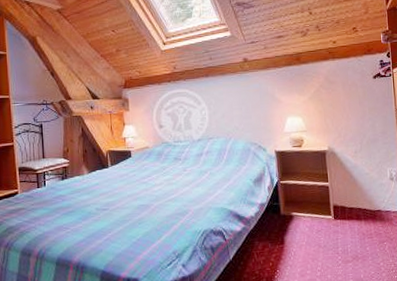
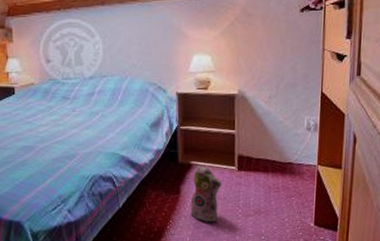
plush toy: none [294,215,322,270] -> present [190,165,222,222]

